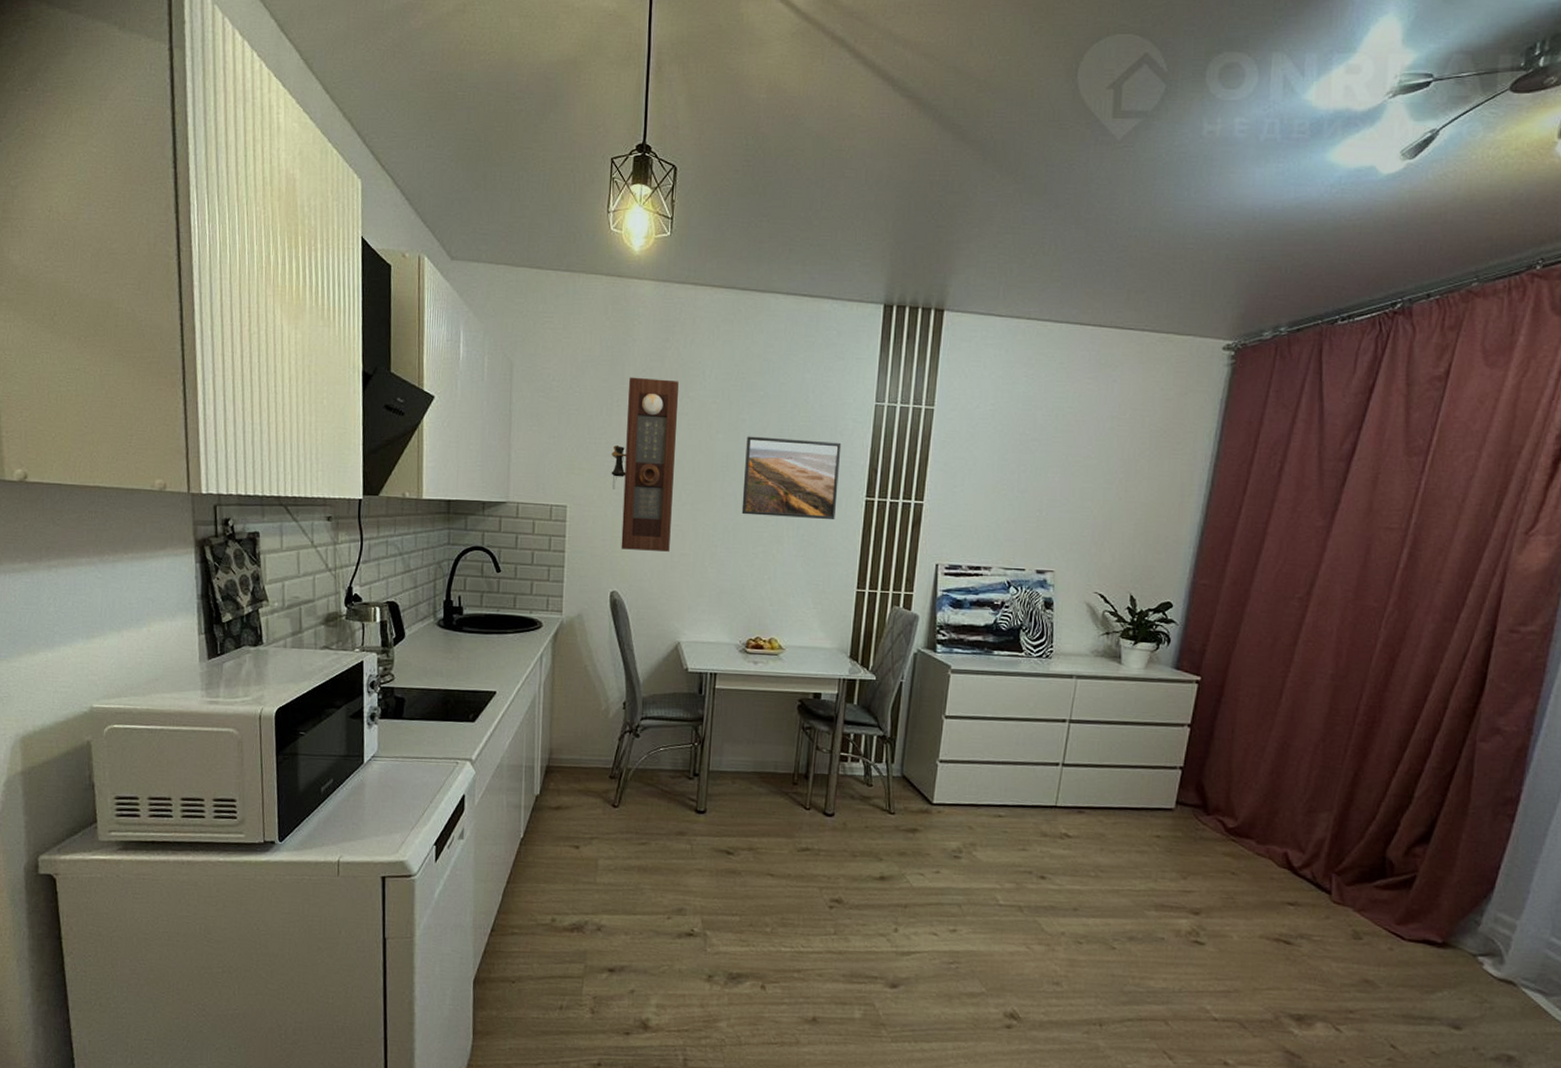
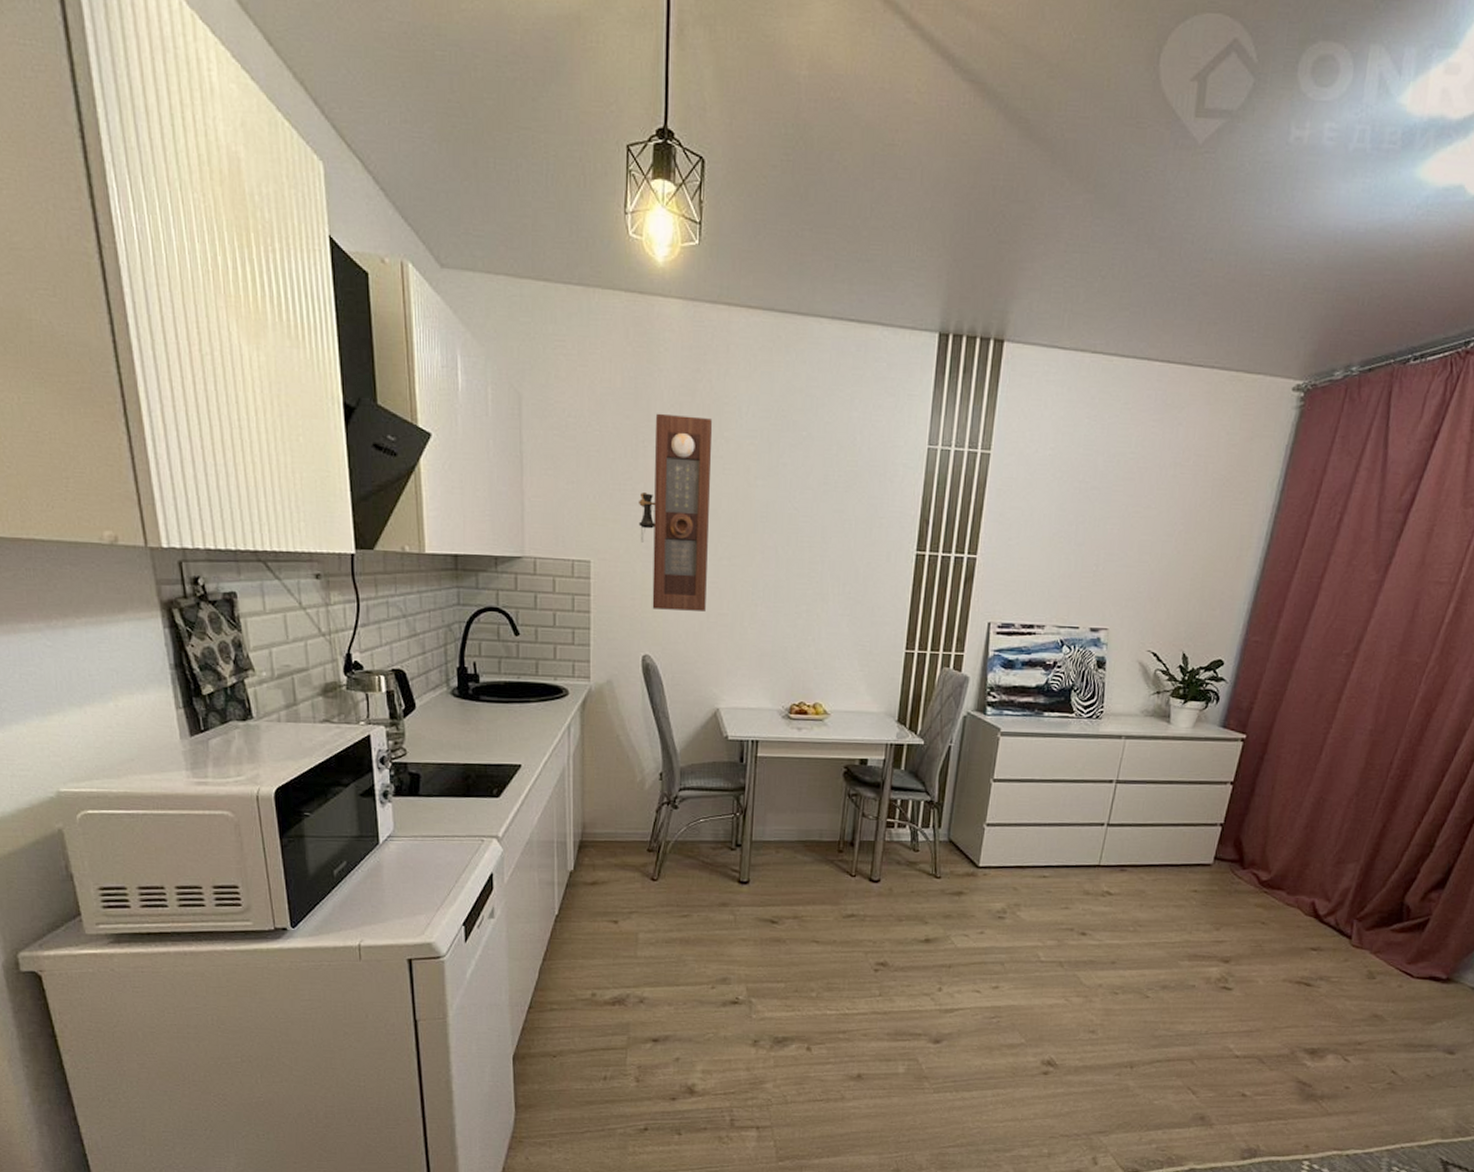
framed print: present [741,436,842,520] -> none [783,482,891,576]

